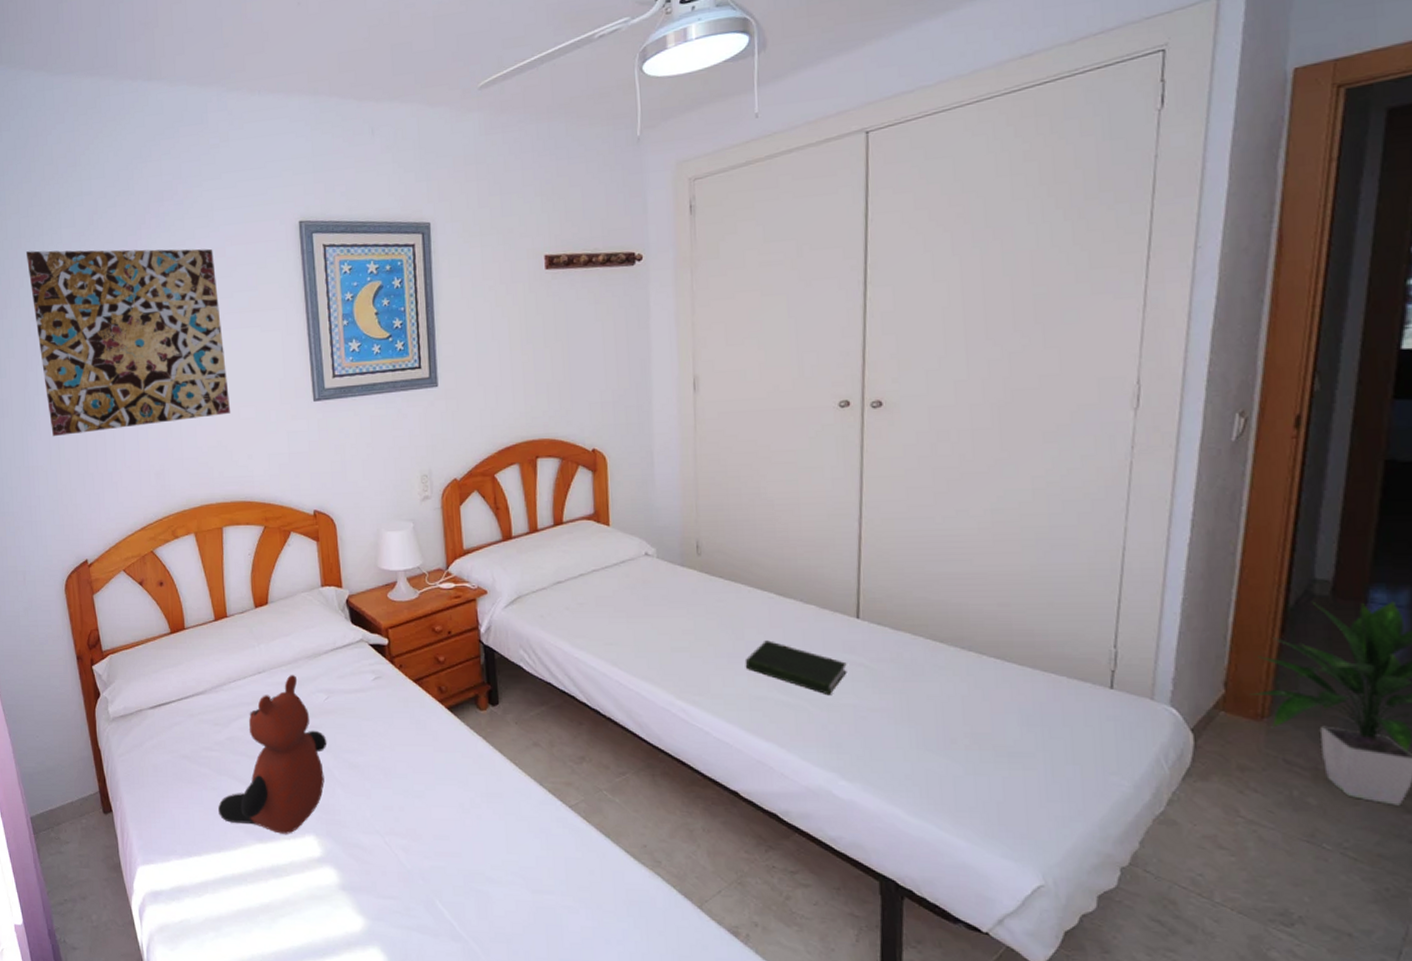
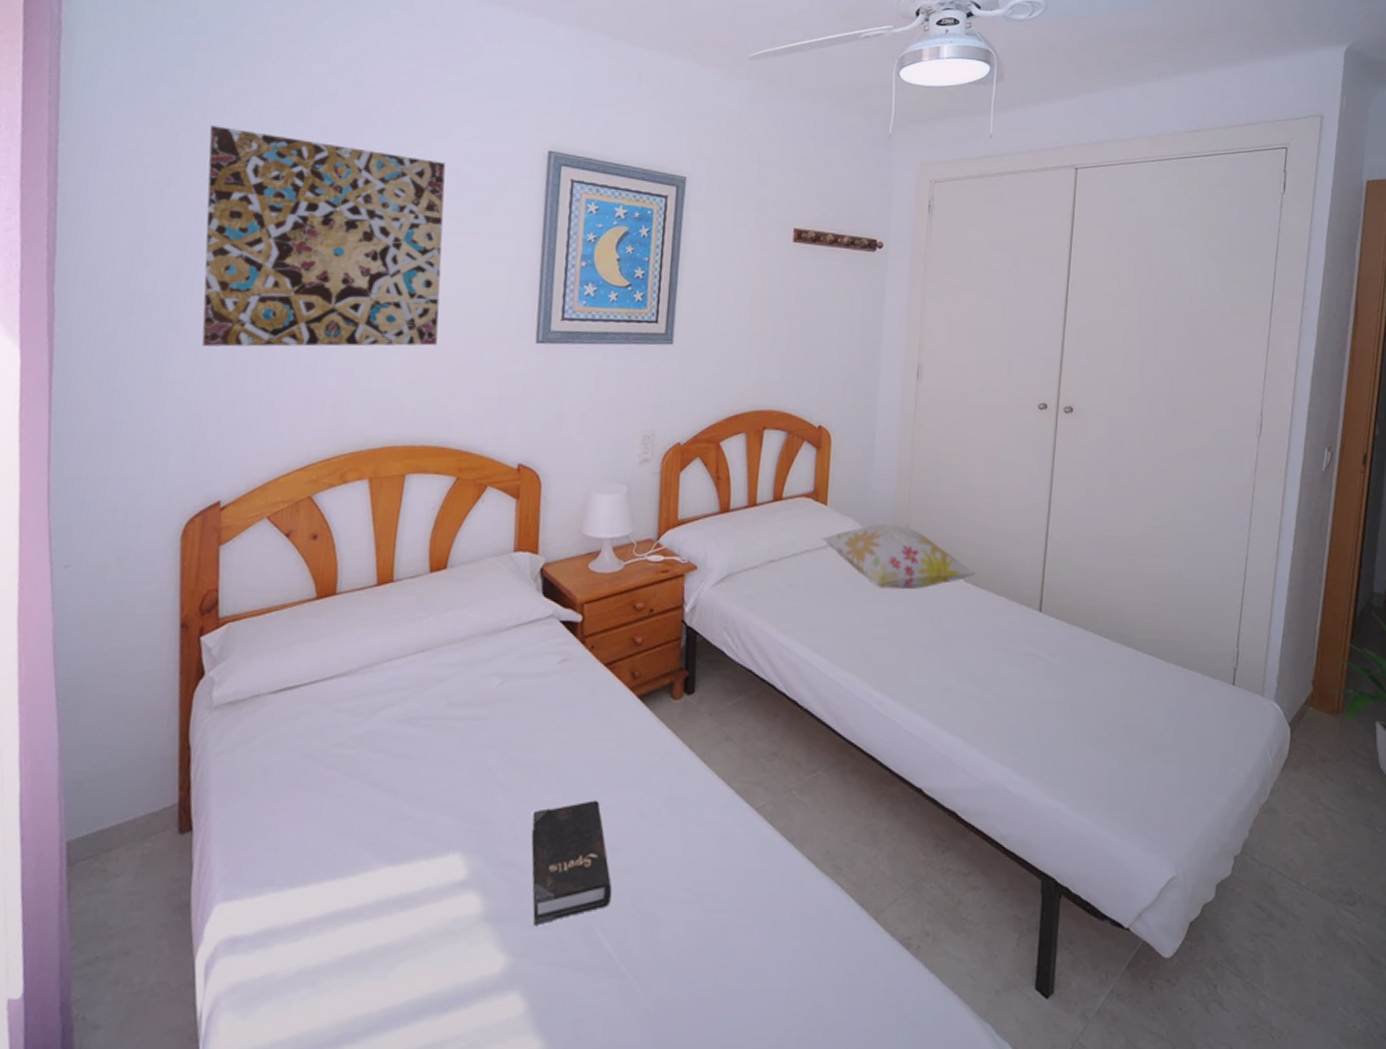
teddy bear: present [218,675,327,834] -> none [341,655,494,853]
hardback book: none [369,796,446,897] -> present [531,800,612,926]
decorative pillow: none [607,539,780,603] -> present [822,523,976,590]
book: present [745,640,847,696] -> none [939,631,1028,688]

